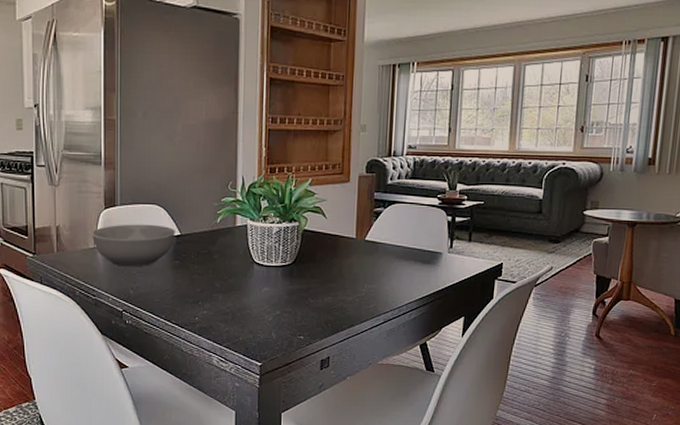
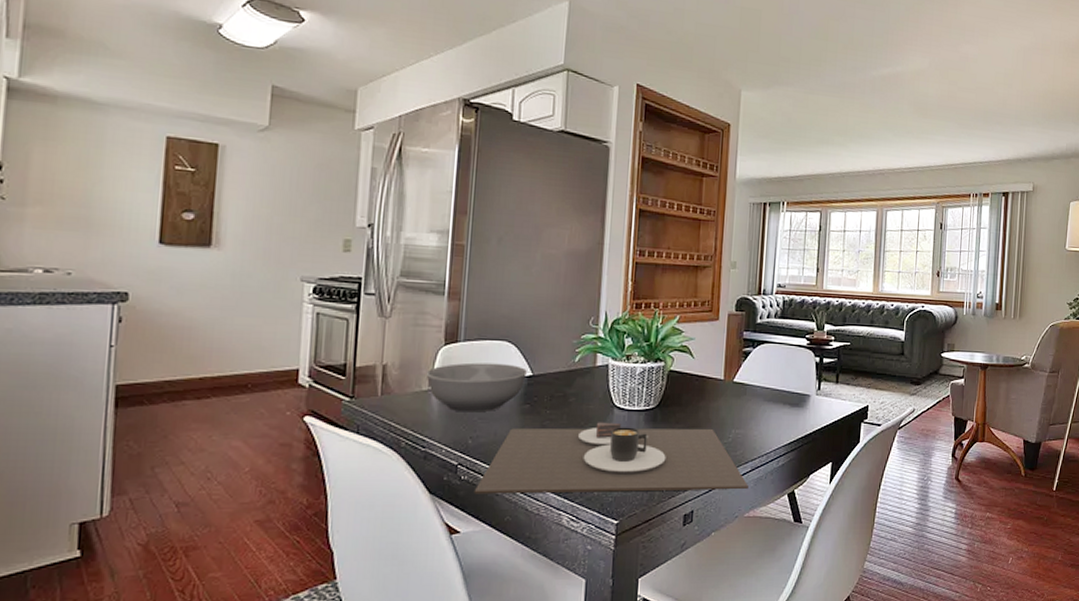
place setting: none [137,276,381,340] -> present [473,422,748,494]

